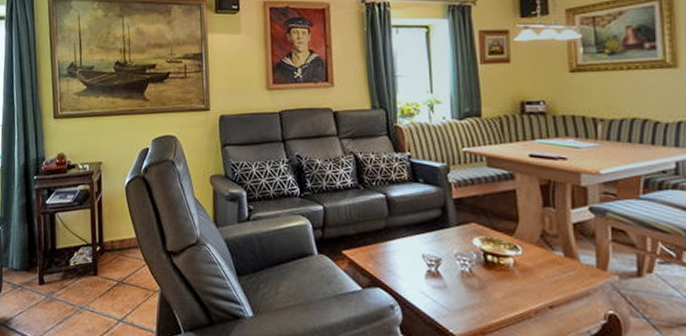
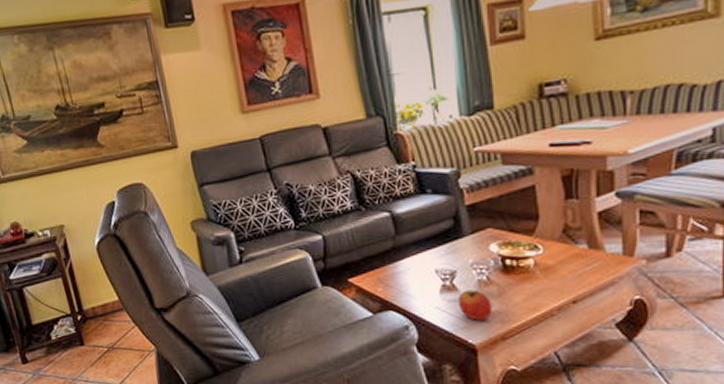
apple: none [442,279,473,312] -> present [458,289,492,321]

